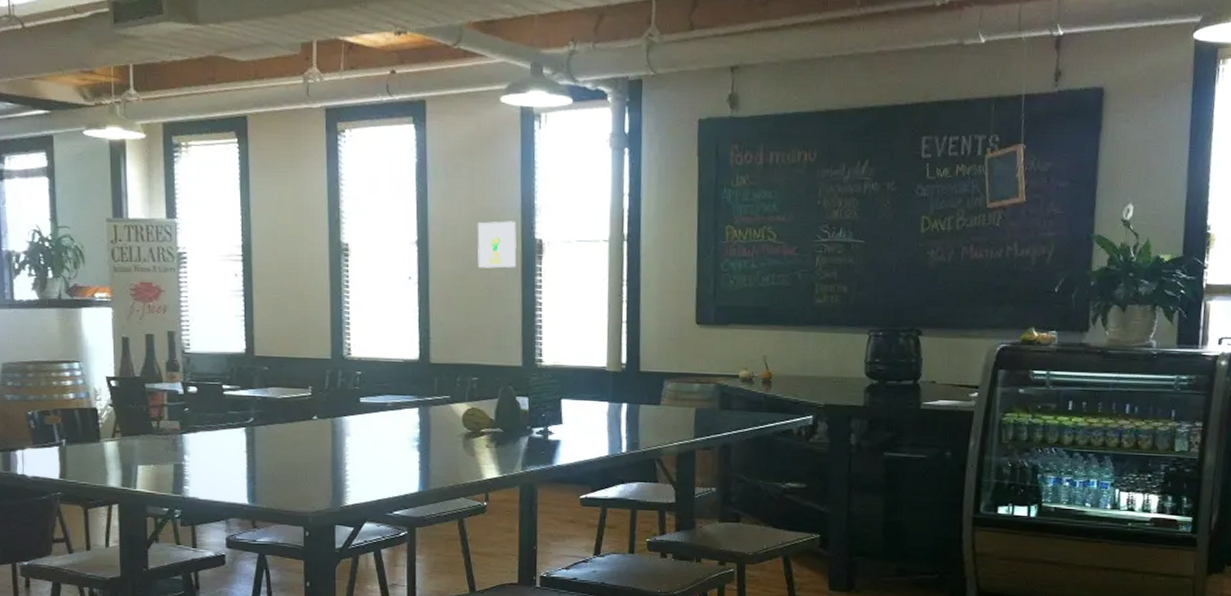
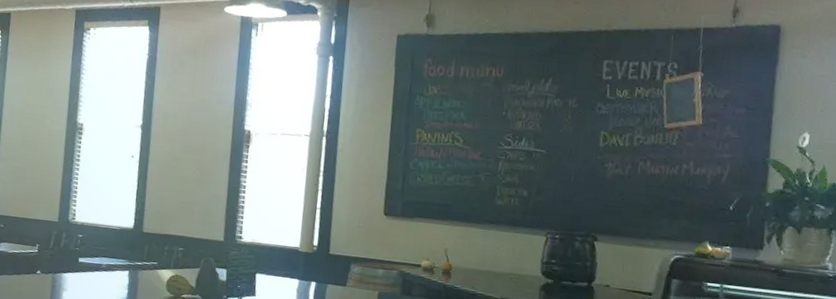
wall art: present [477,221,517,269] -> none [192,112,229,154]

